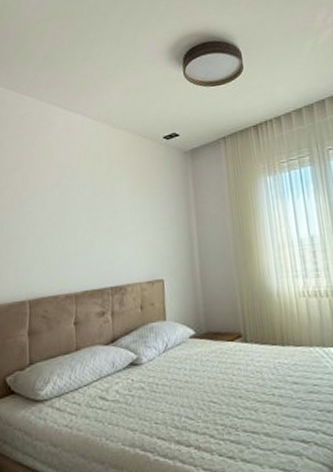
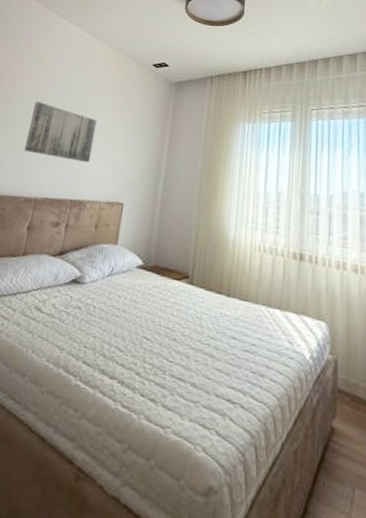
wall art: none [53,197,122,250] -> present [24,102,97,163]

